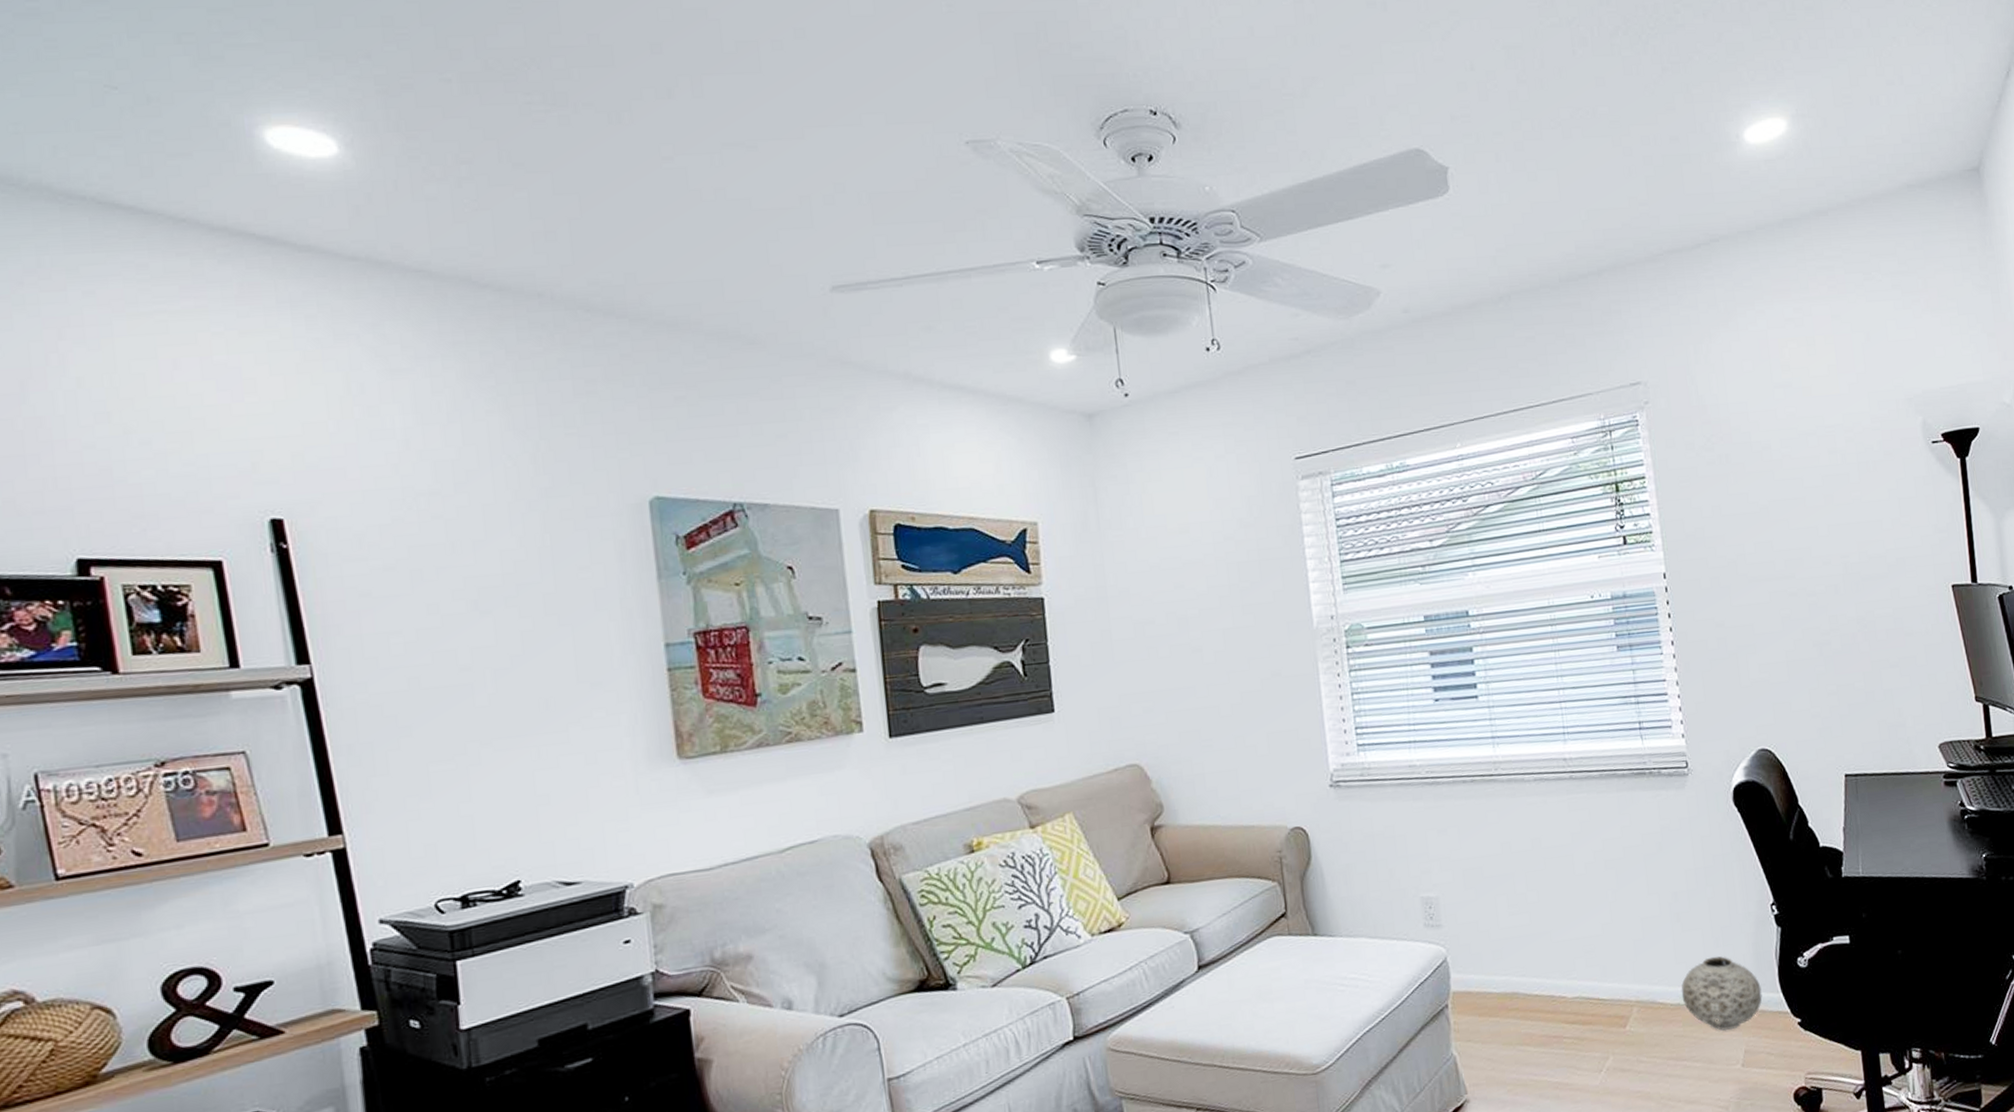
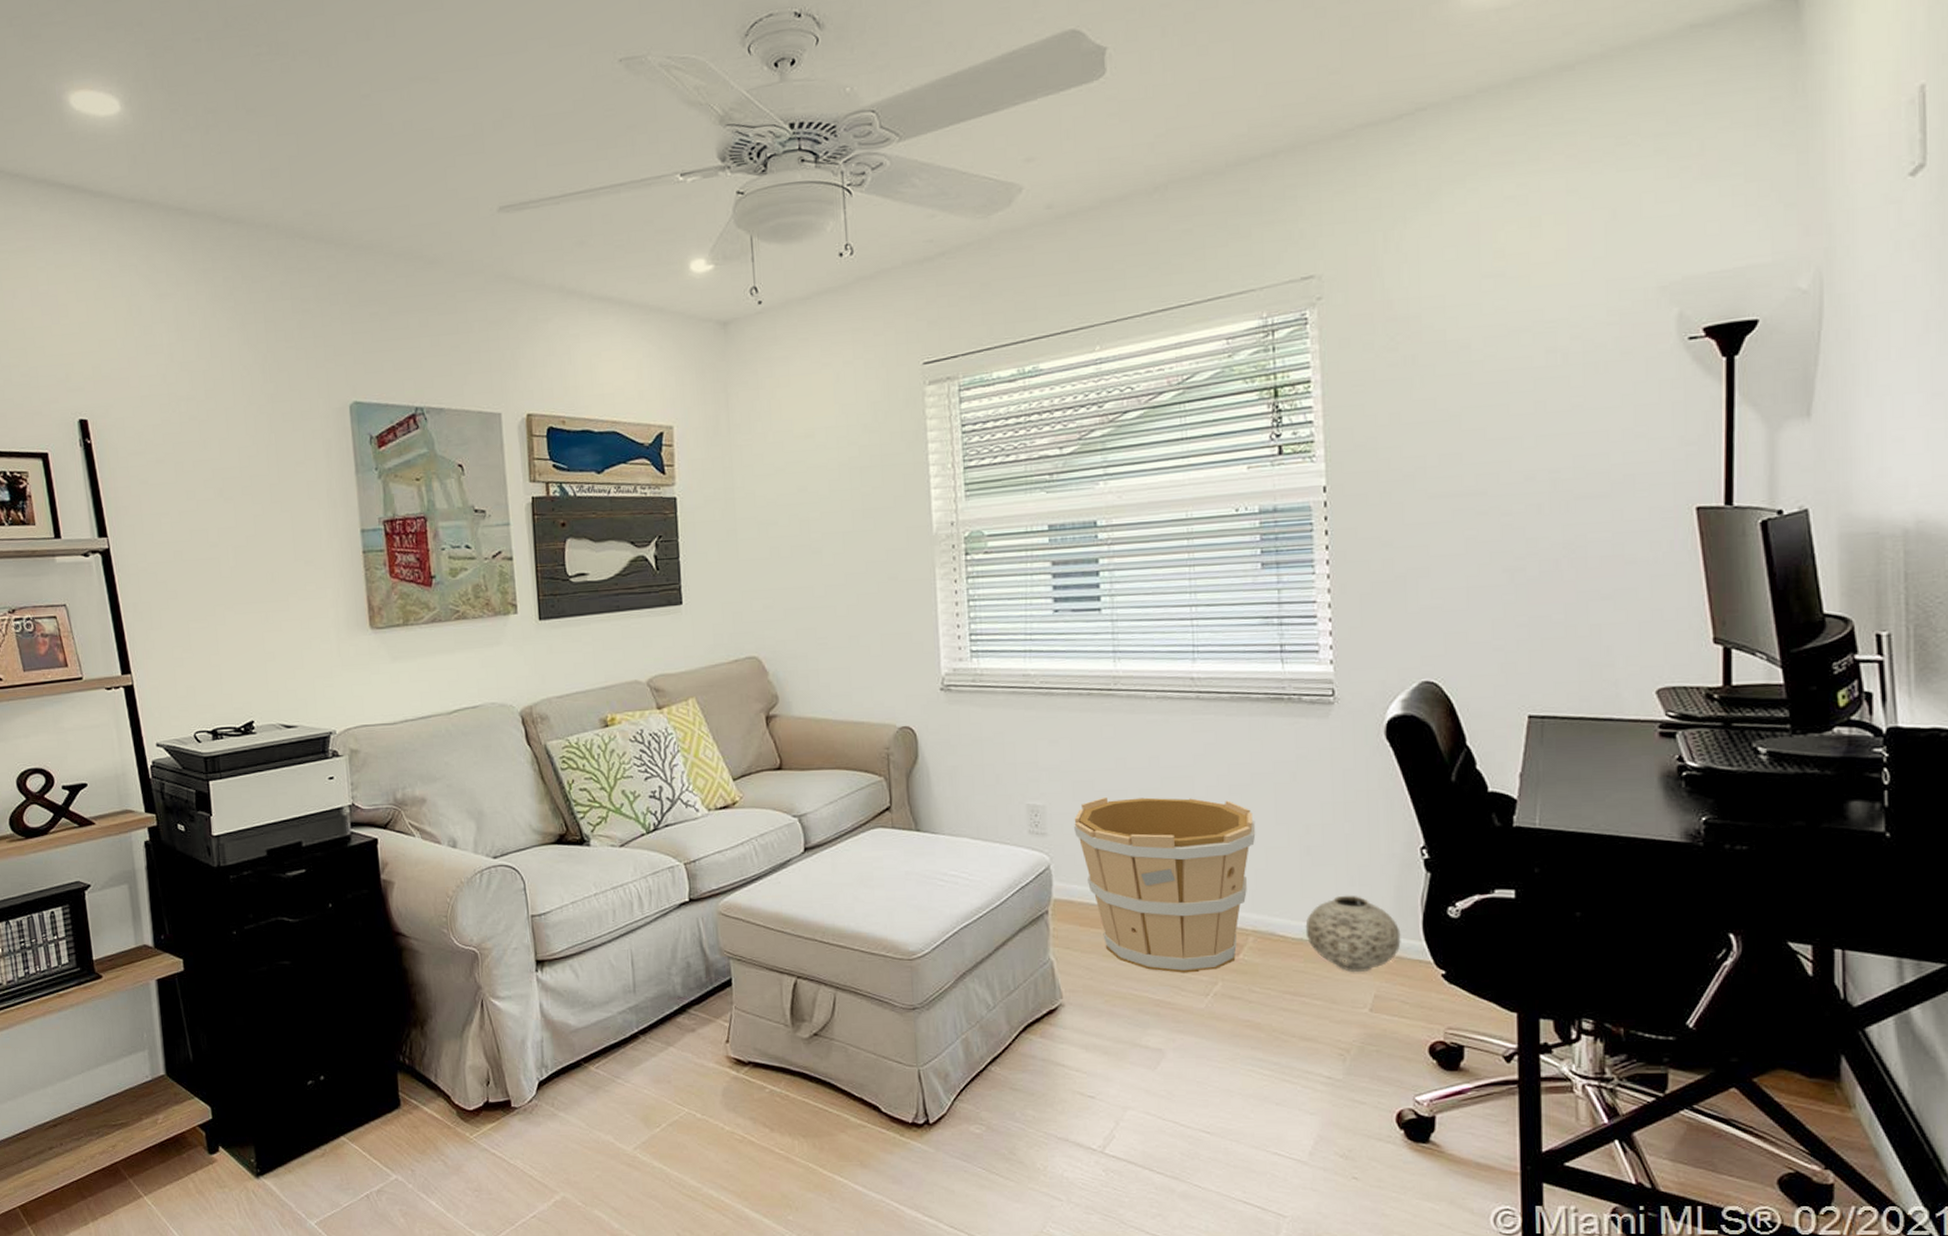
wooden bucket: none [1466,875,1632,1053] -> present [1073,797,1256,973]

